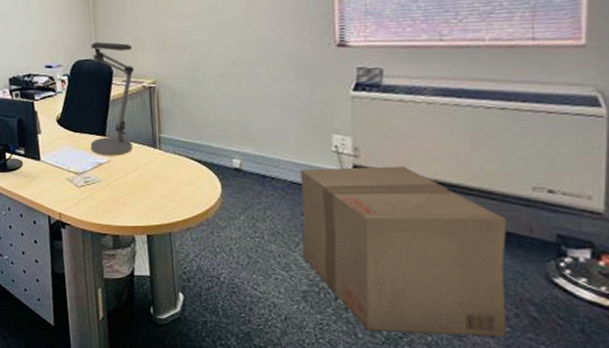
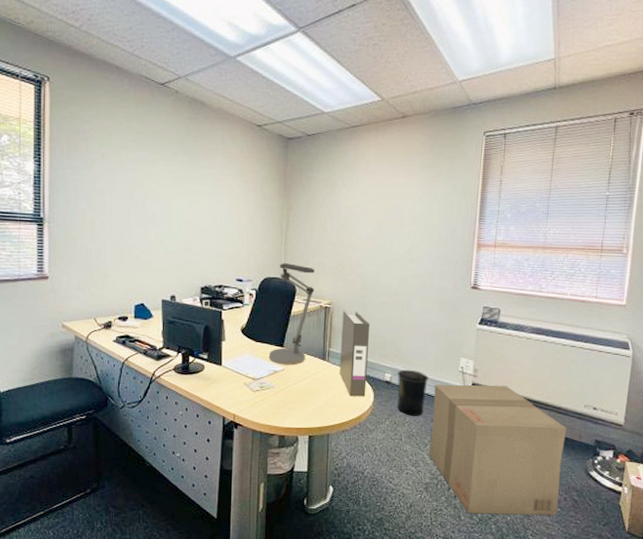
binder: none [171,88,211,189] -> present [339,310,370,397]
waste bin: none [248,152,292,209] -> present [397,369,429,416]

